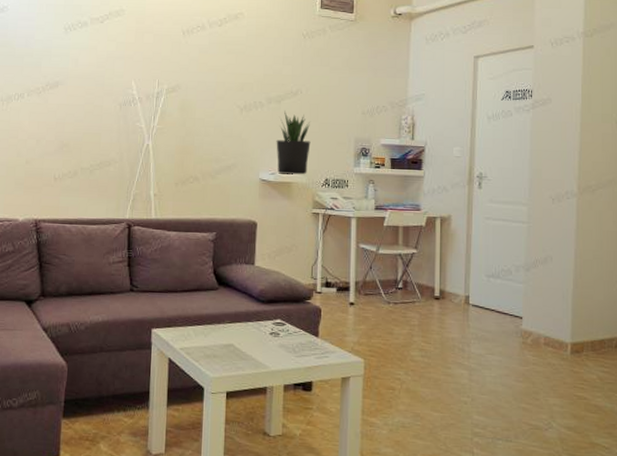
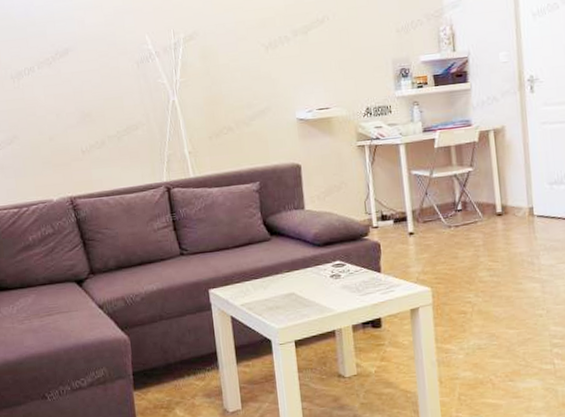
planter: present [276,111,311,175] -> none [308,41,346,110]

